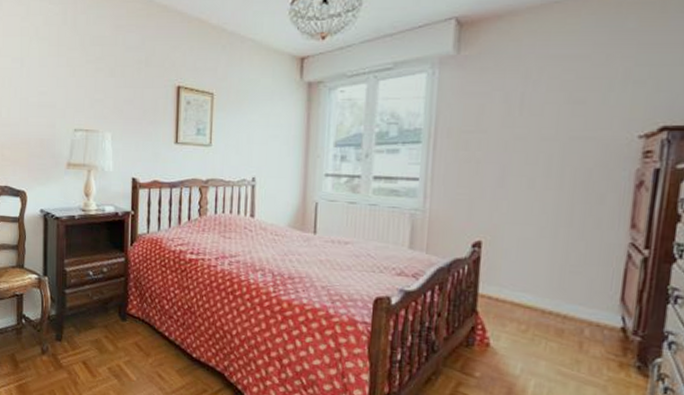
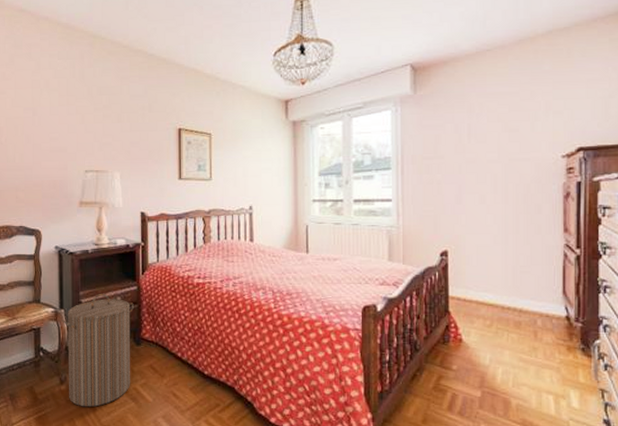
laundry hamper: none [45,262,121,381] -> present [62,293,134,408]

